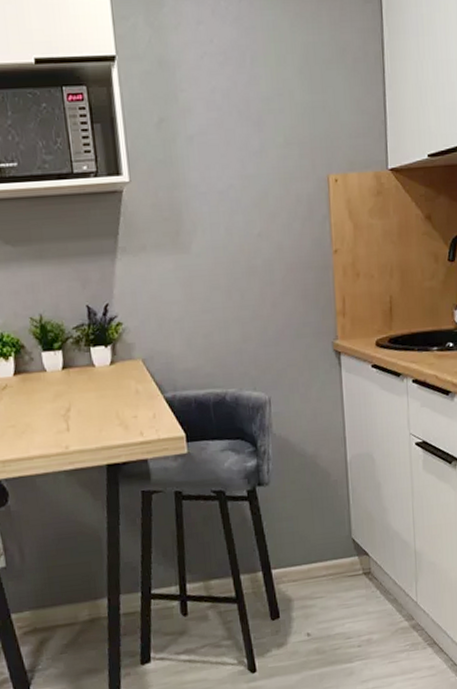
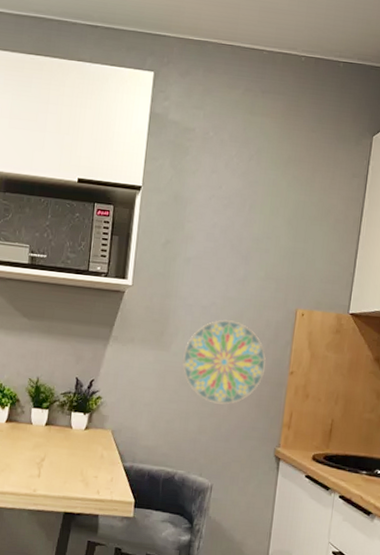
decorative plate: none [207,202,305,304] -> present [182,319,266,405]

